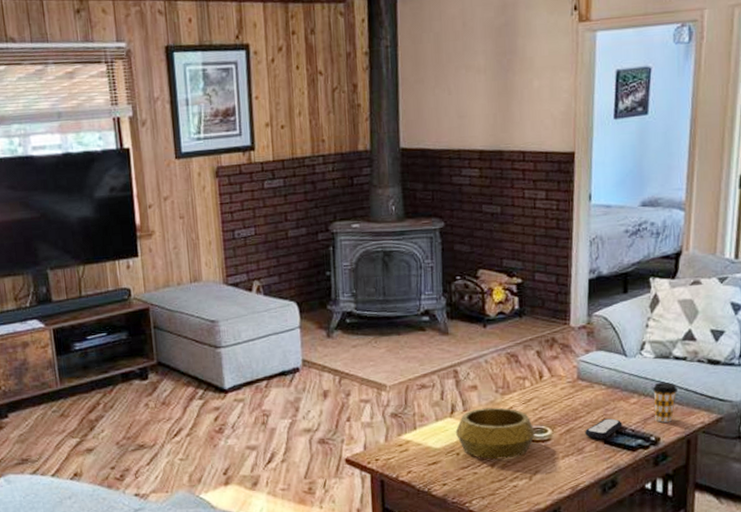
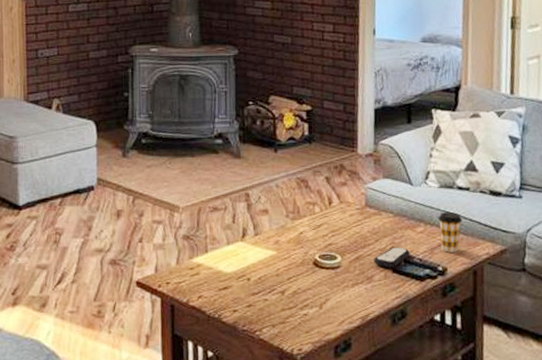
decorative bowl: present [455,407,535,460] -> none [246,232,325,286]

